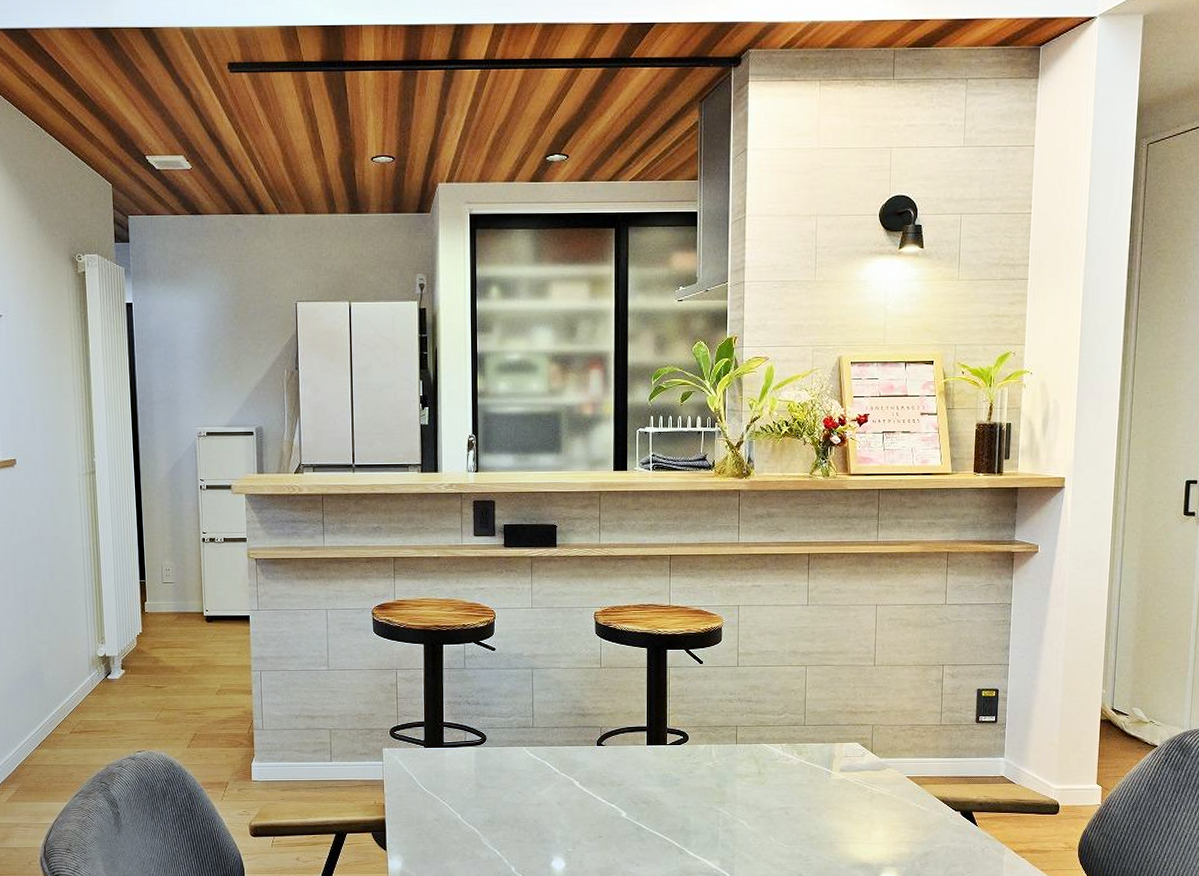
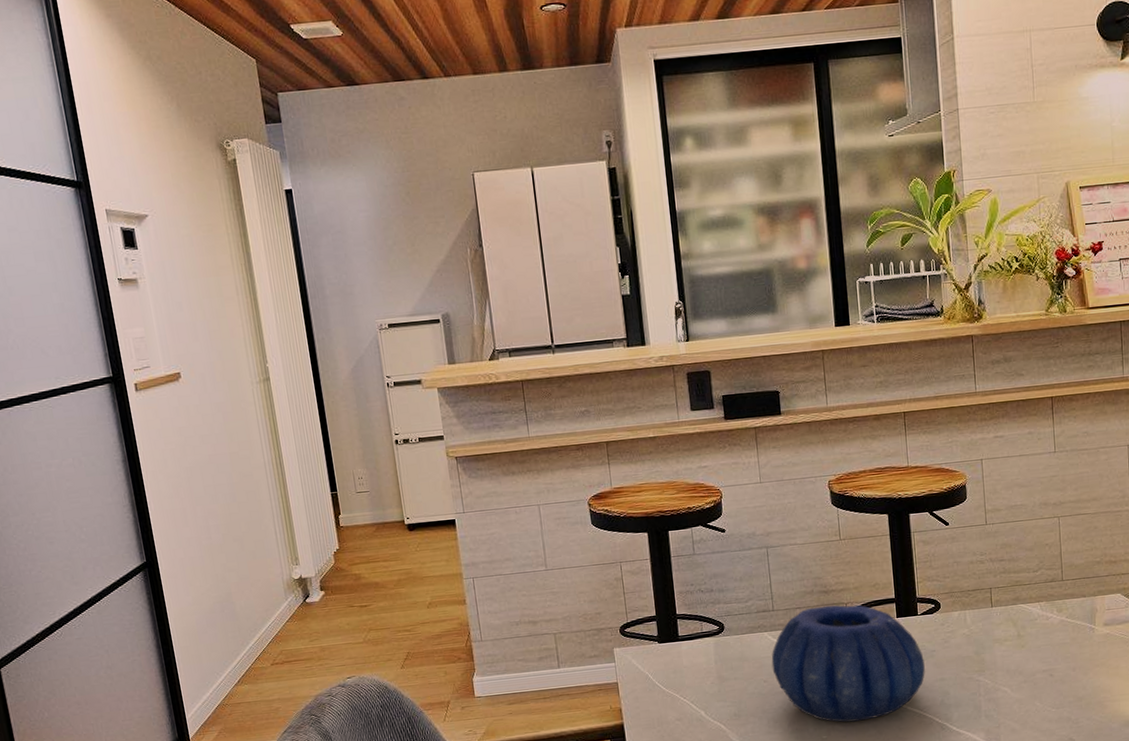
decorative bowl: none [527,727,669,838] -> present [771,605,925,722]

